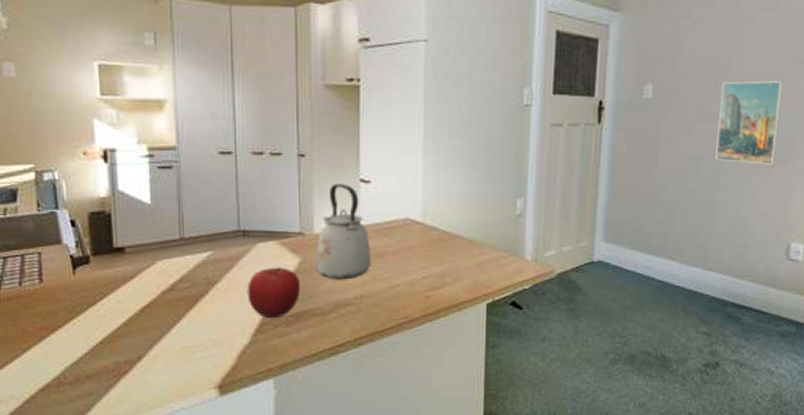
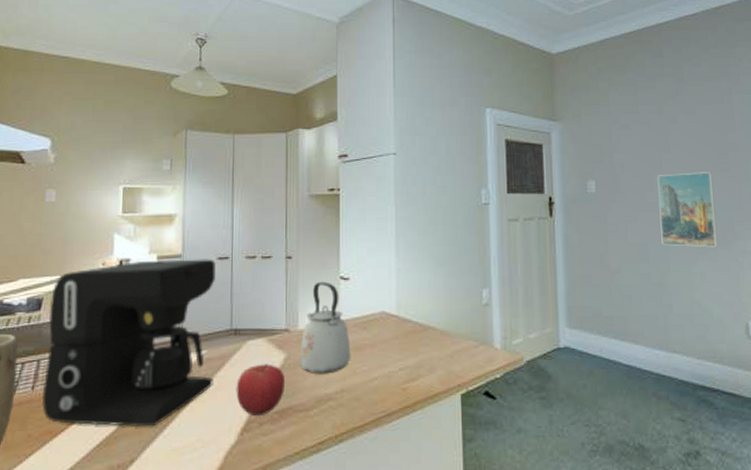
coffee maker: none [26,152,222,326] -> present [42,259,216,427]

